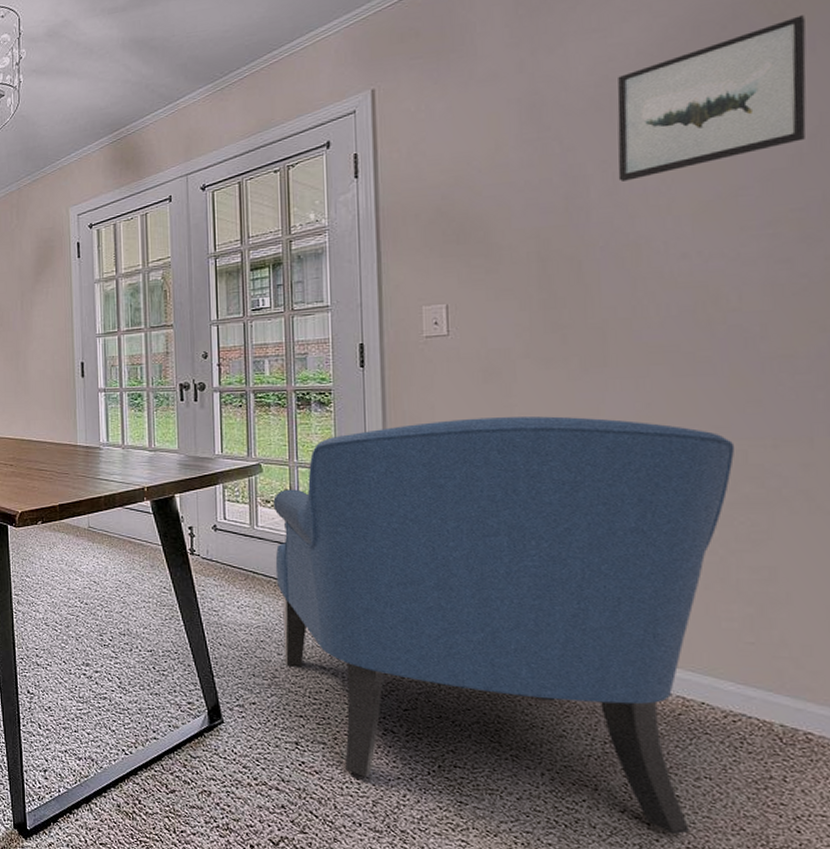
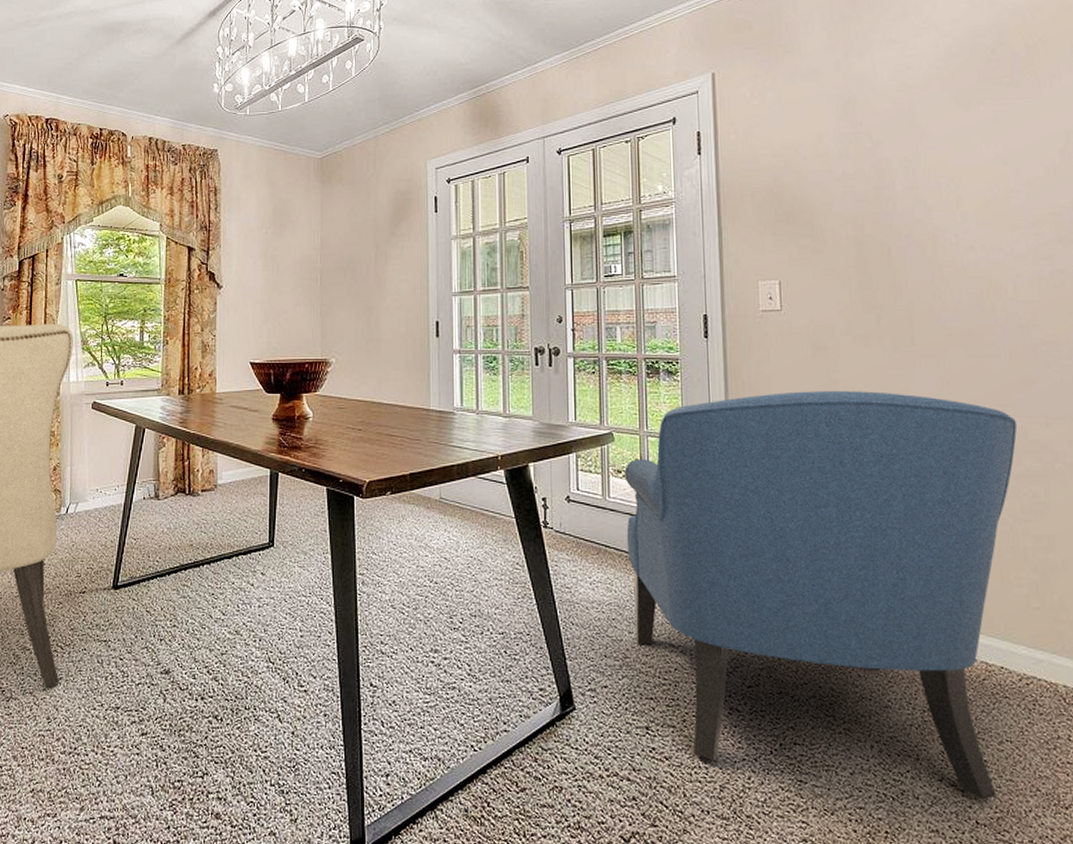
wall art: present [617,15,807,182] -> none [914,48,1058,177]

